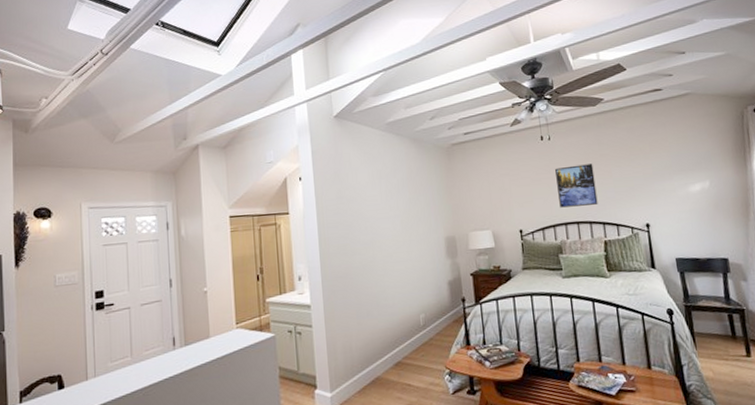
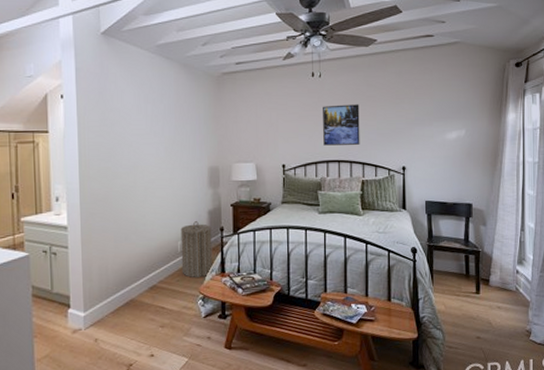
laundry hamper: none [421,293,458,352] -> present [180,221,213,278]

